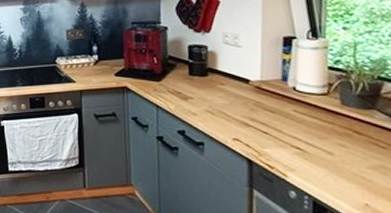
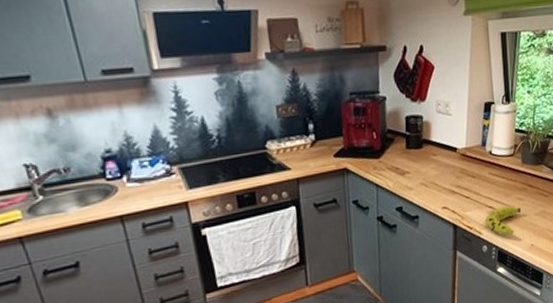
fruit: none [292,149,344,186] -> present [486,206,521,236]

